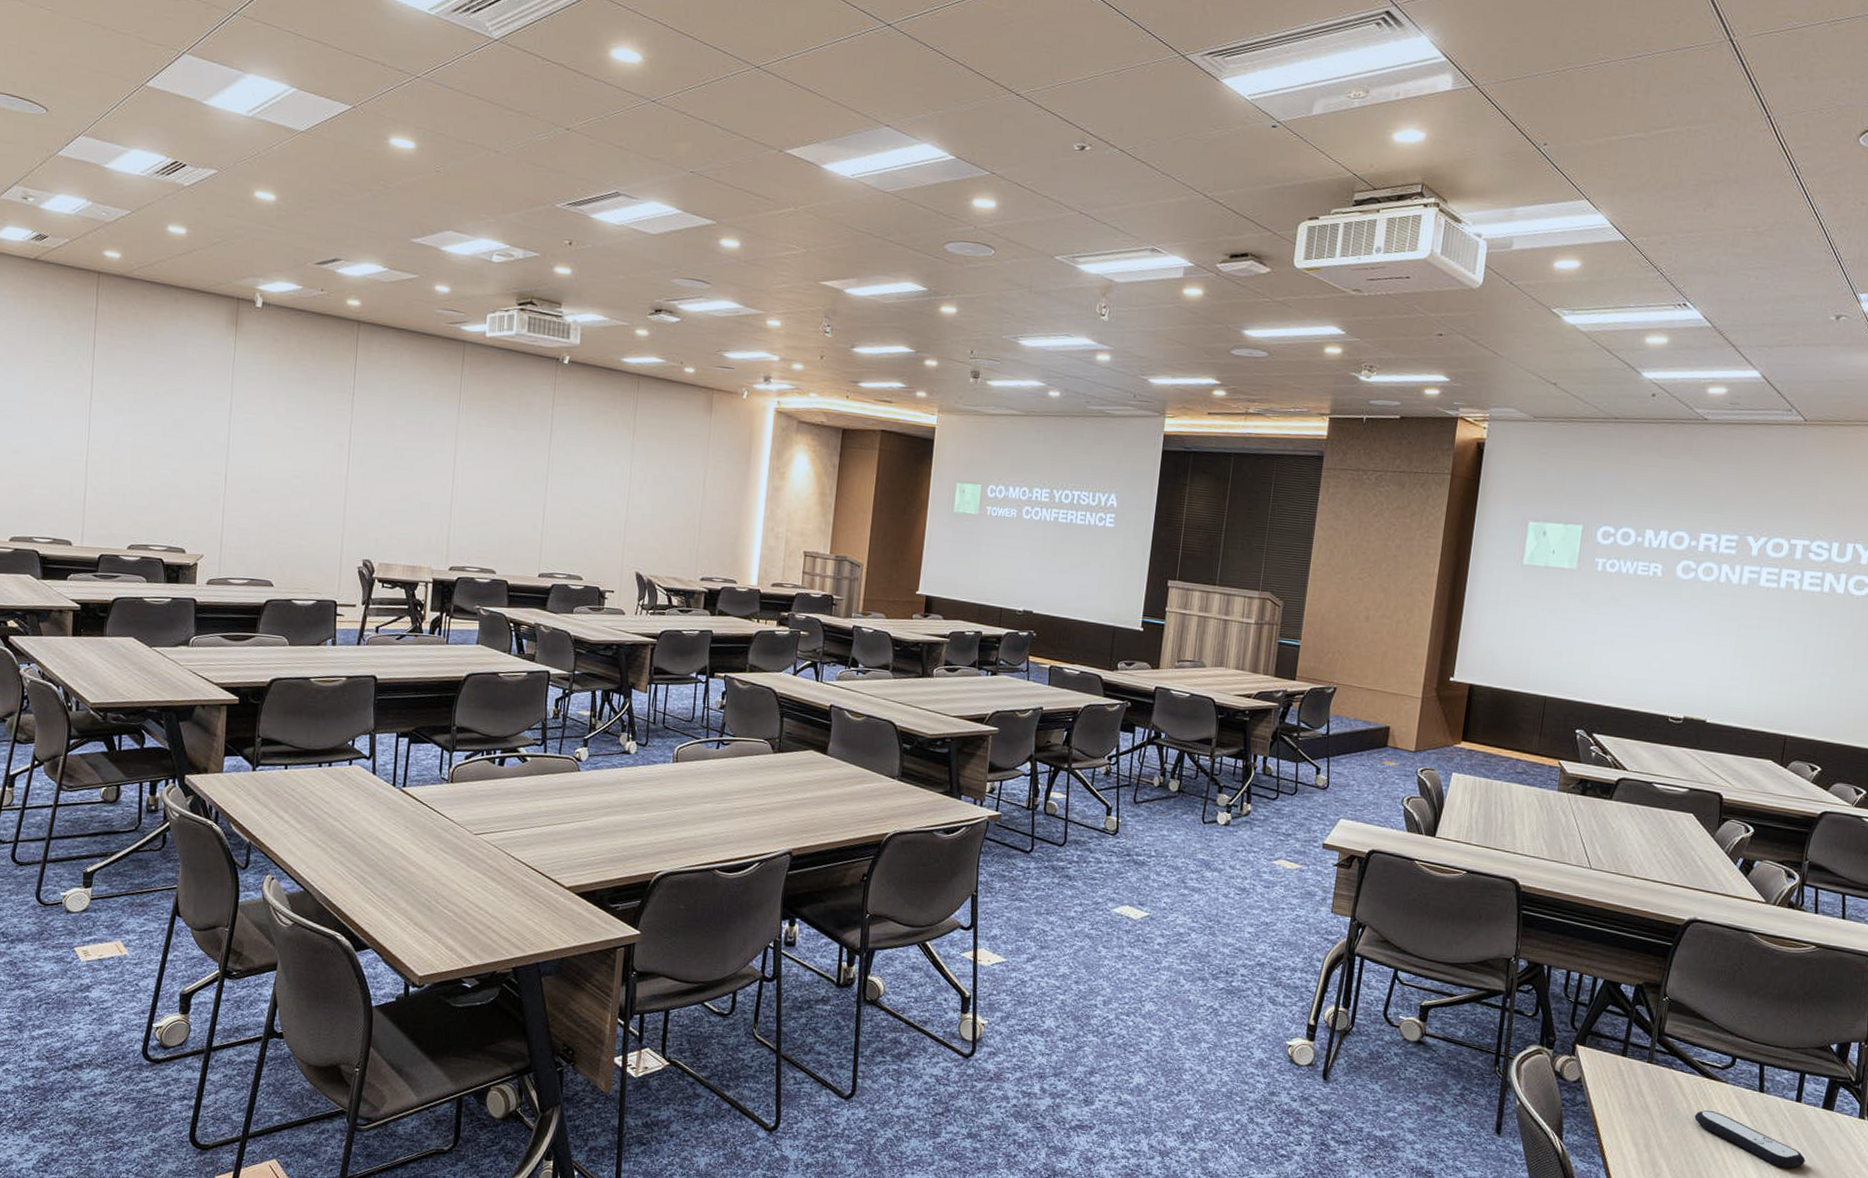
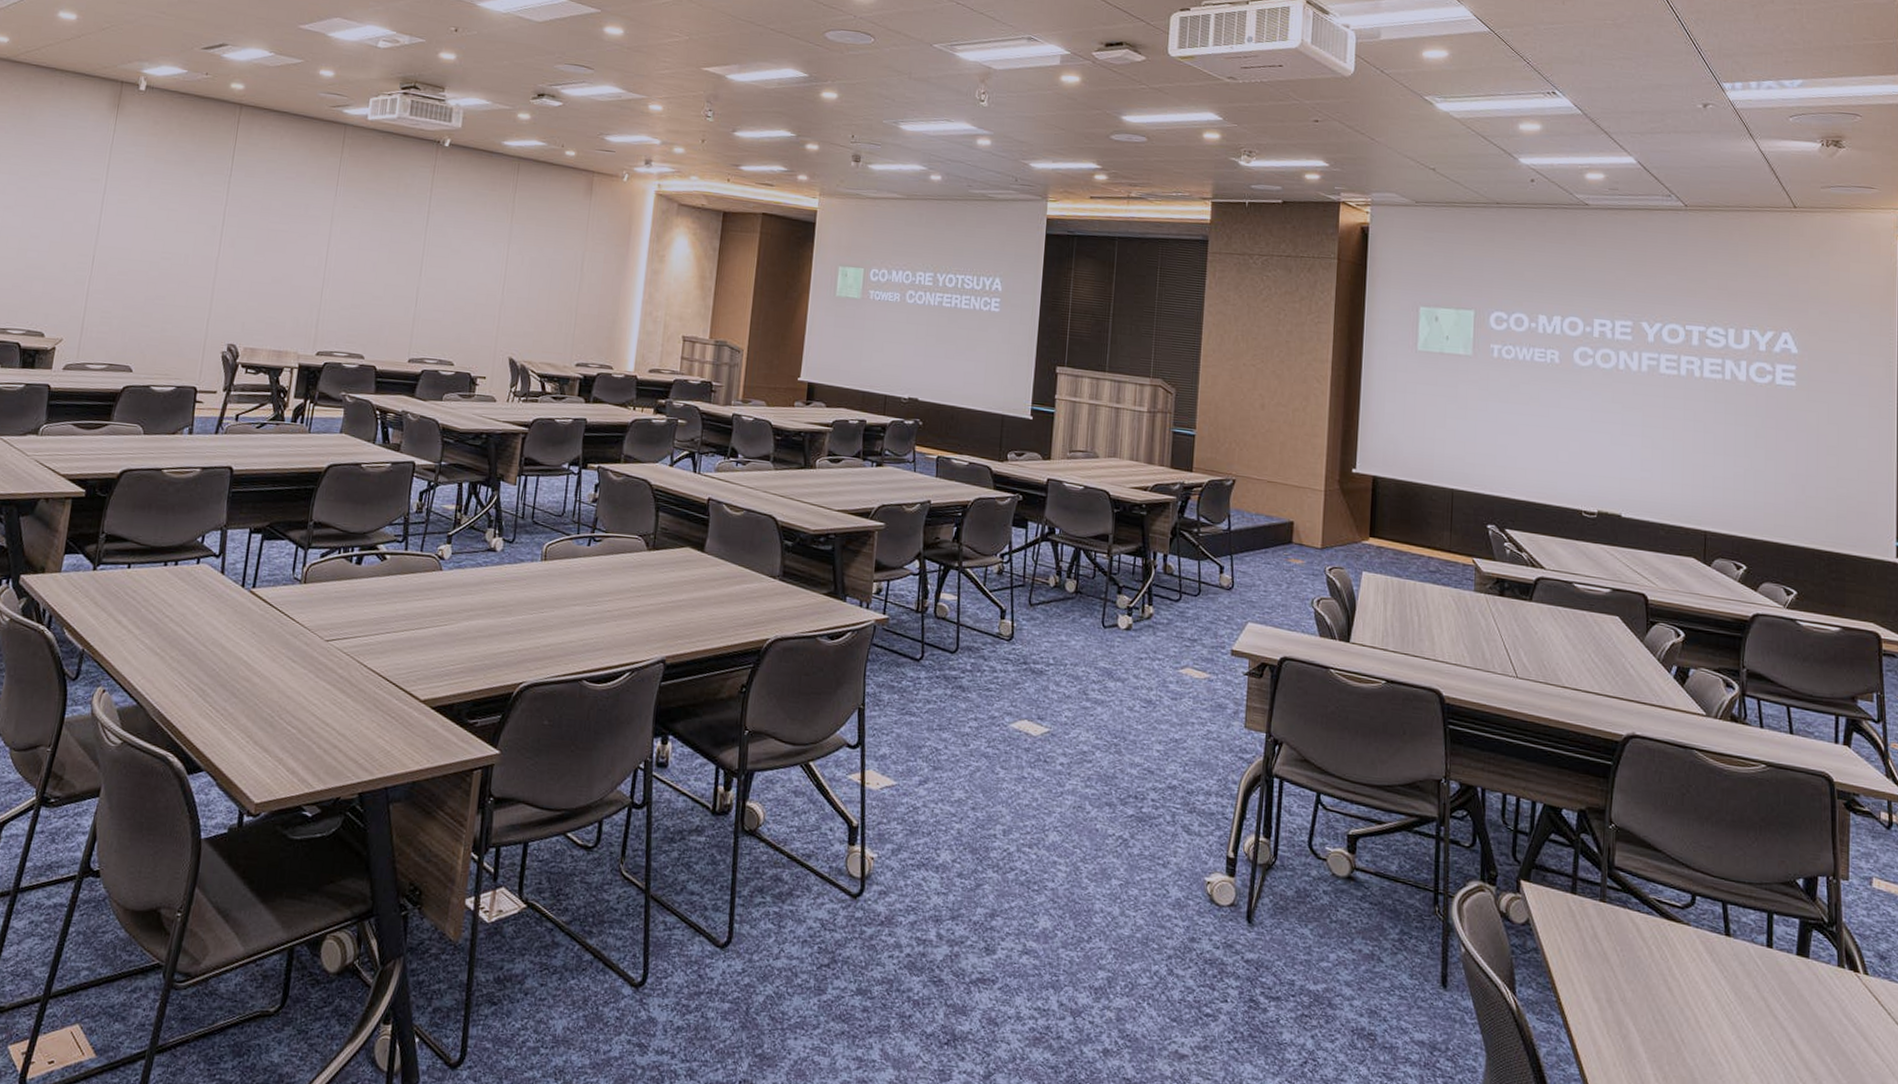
remote control: present [1694,1110,1806,1169] -> none [1658,957,1786,1029]

